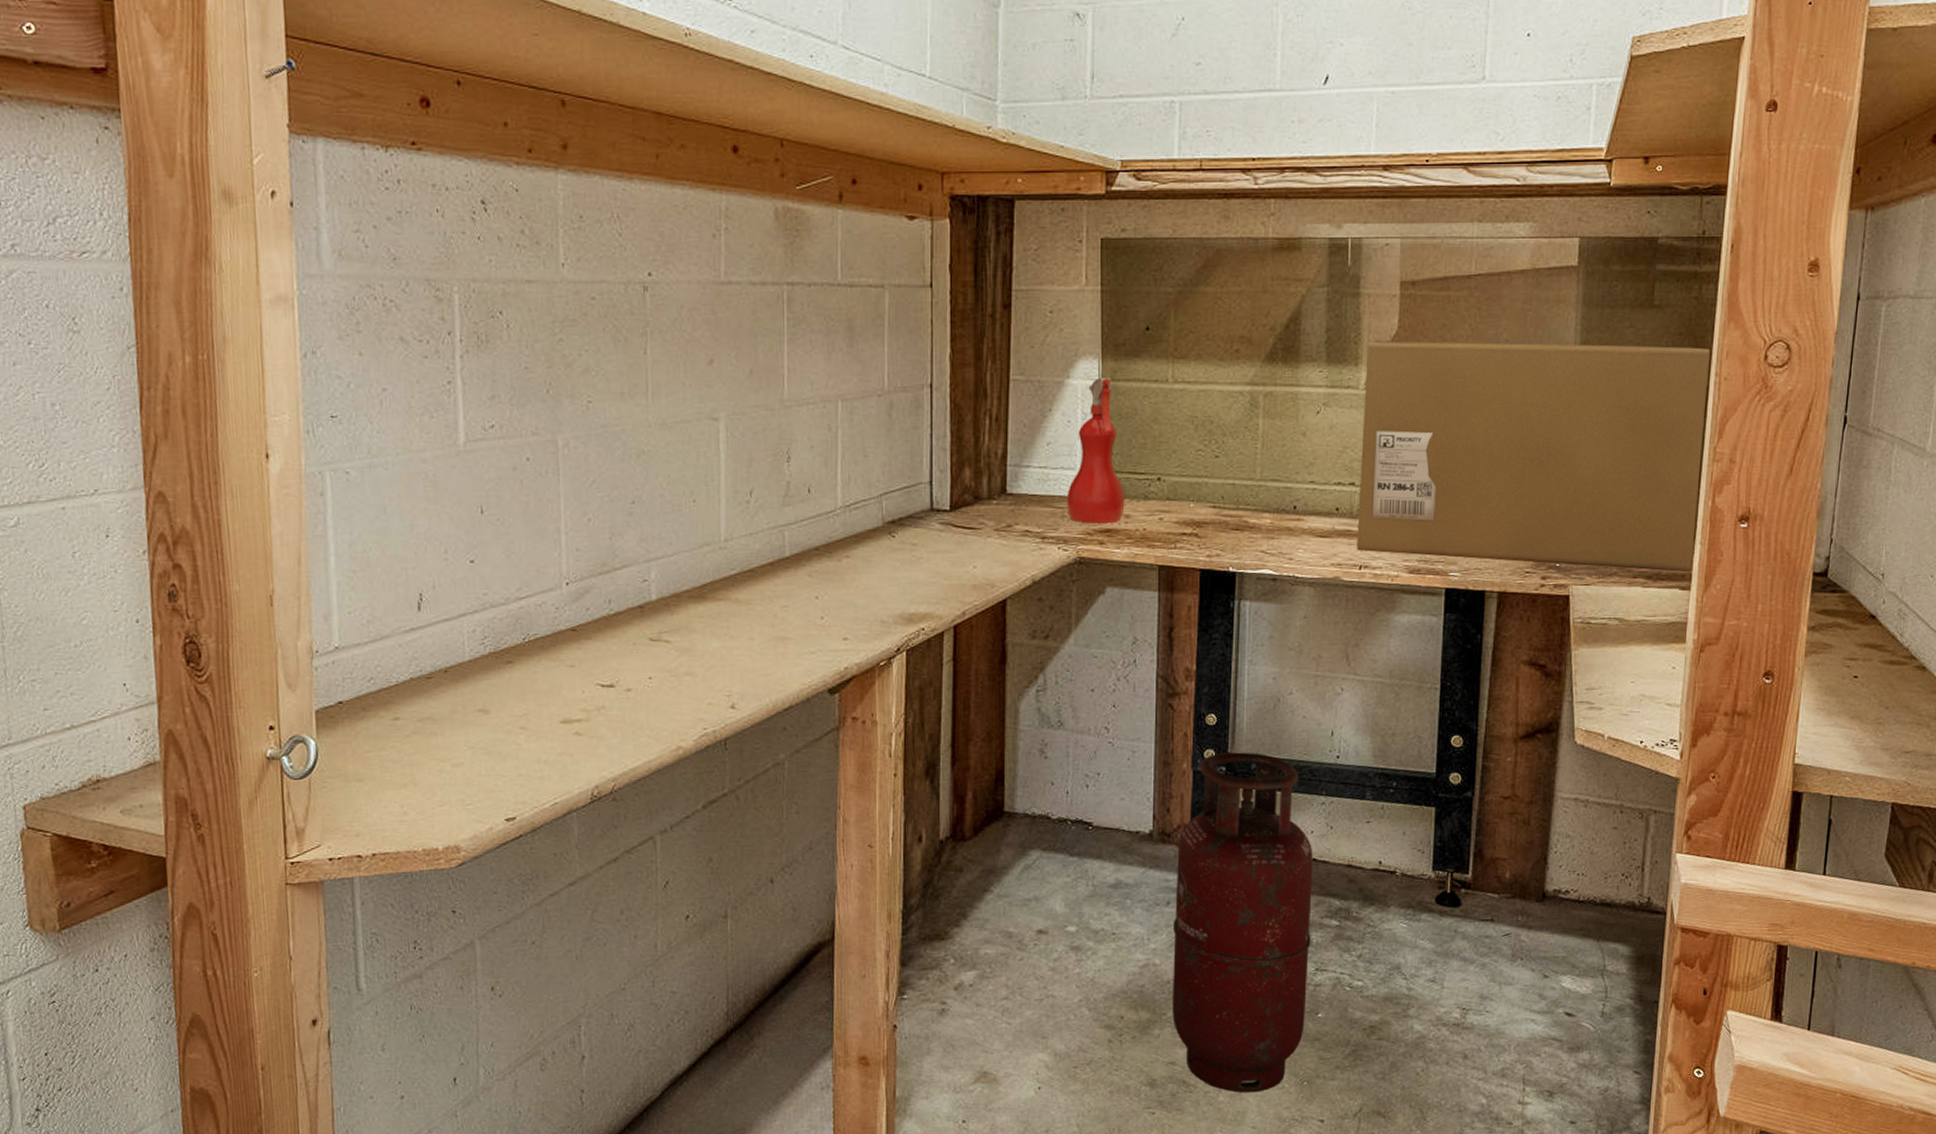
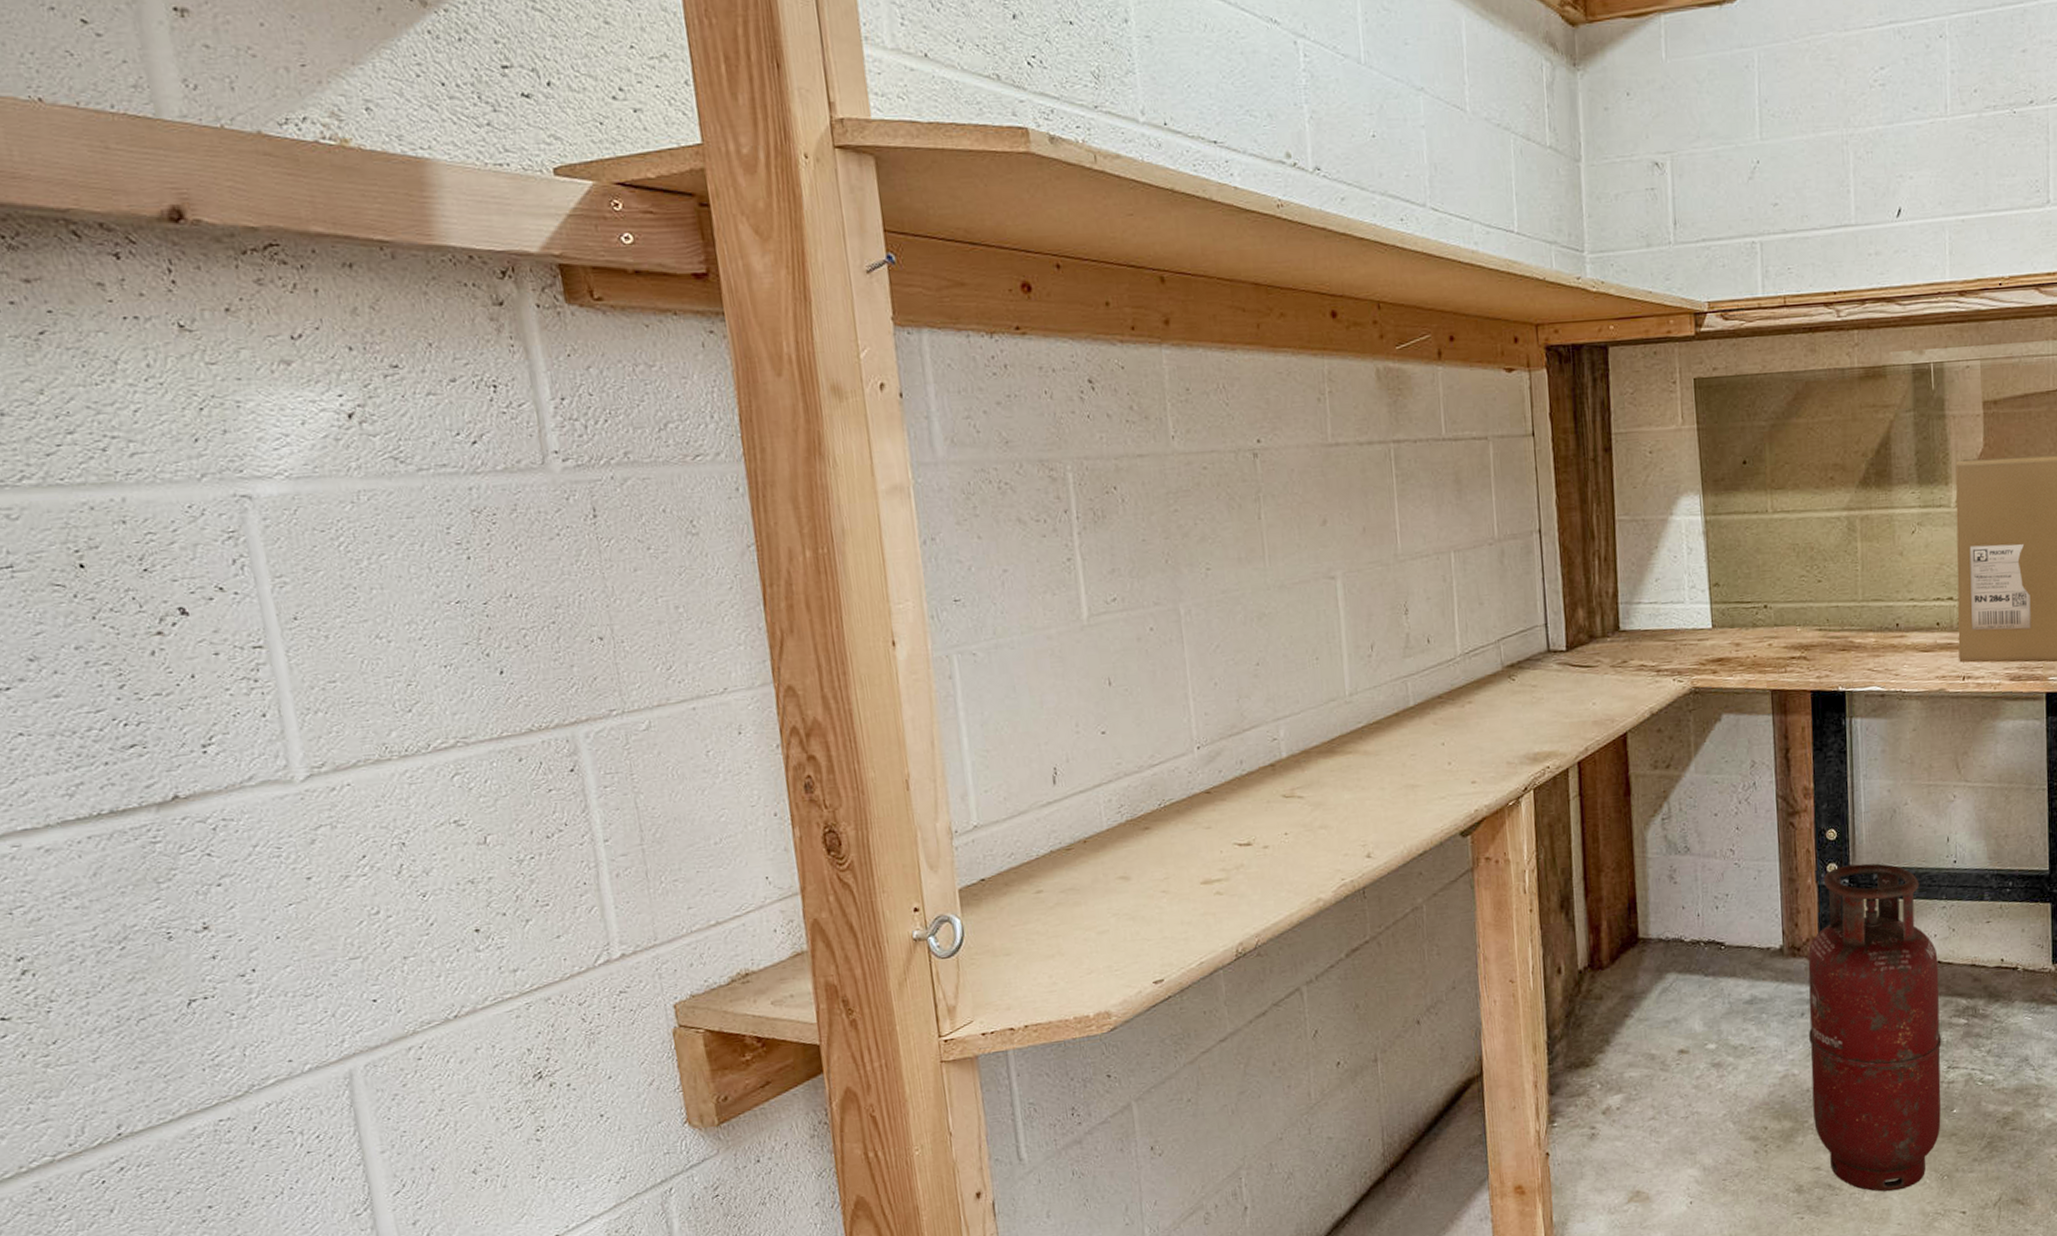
spray bottle: present [1066,378,1125,523] -> none [1677,512,1735,654]

